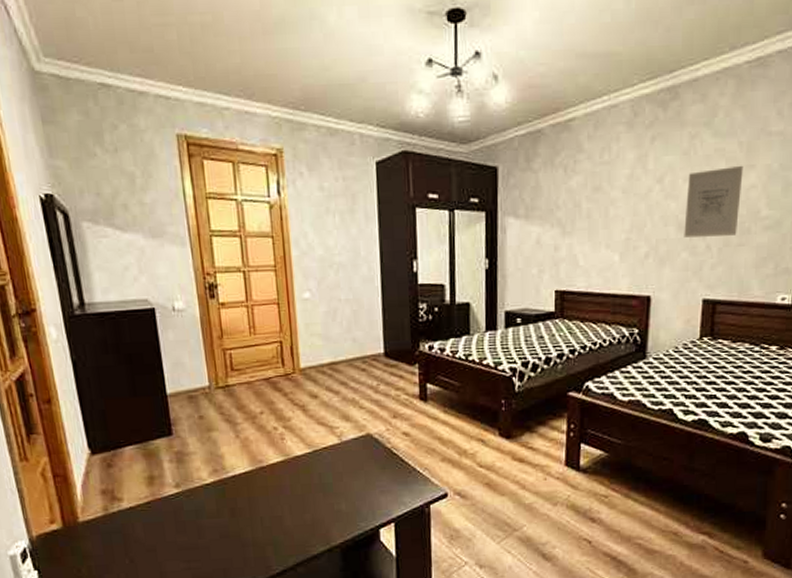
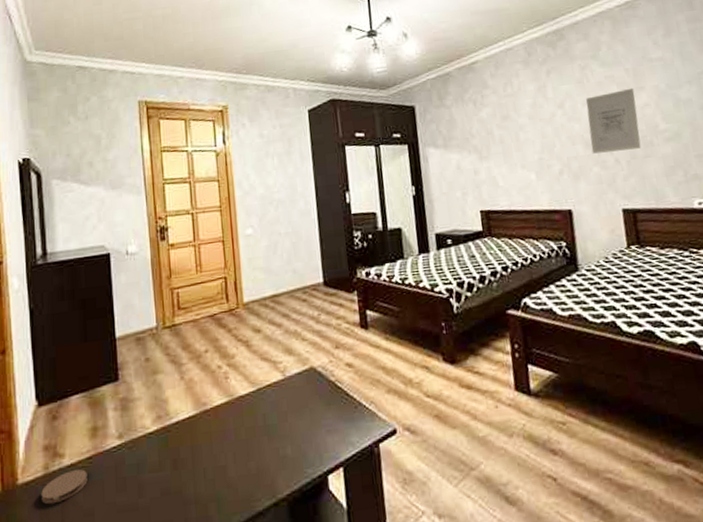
coaster: none [102,512,148,540] -> present [41,469,88,505]

